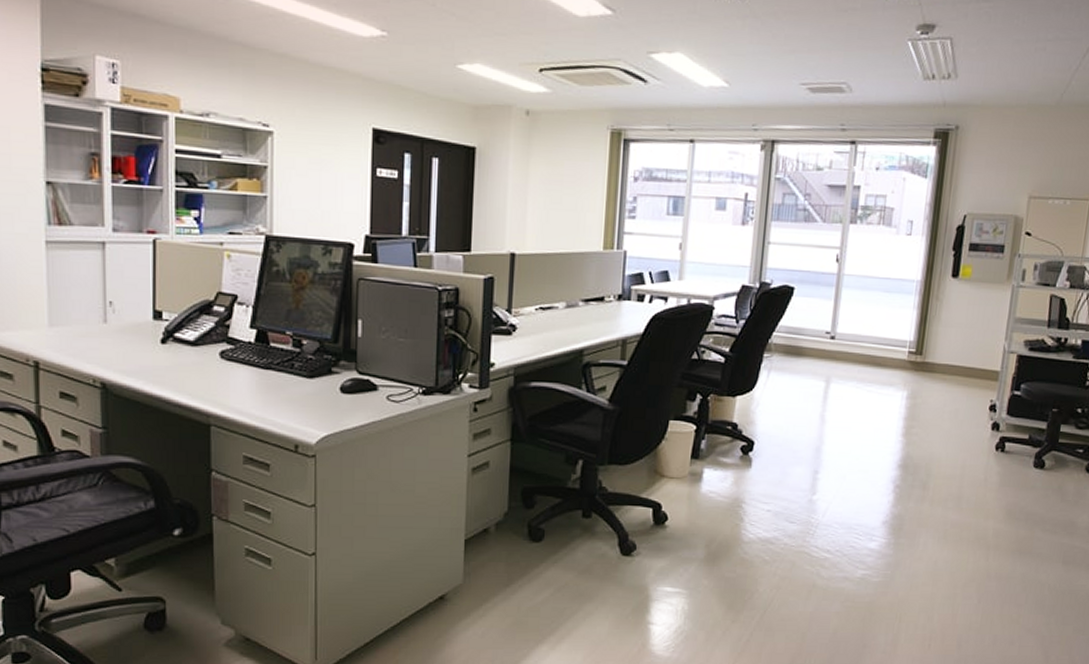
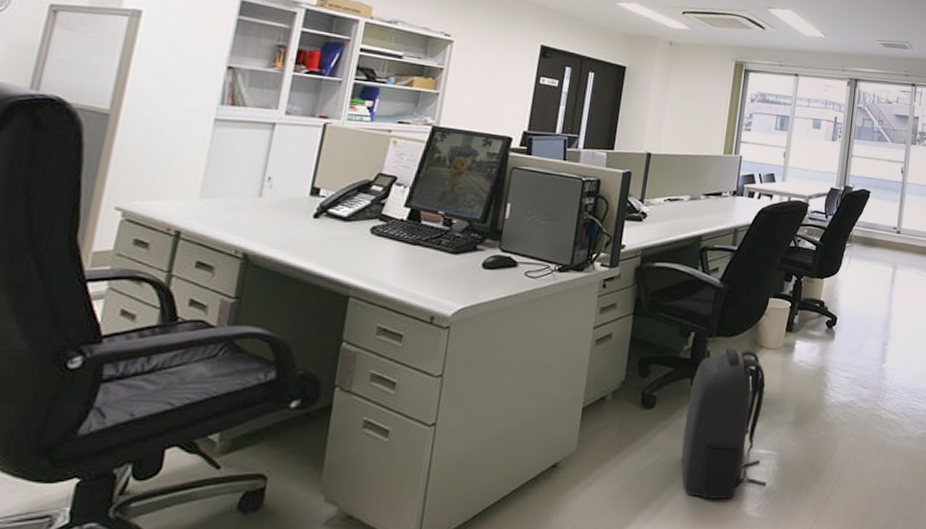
backpack: none [577,474,676,636] -> present [681,345,767,499]

